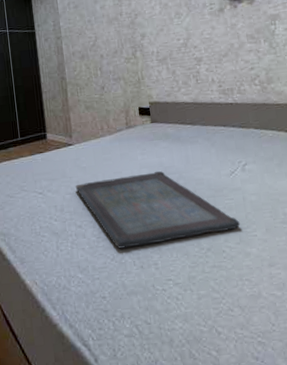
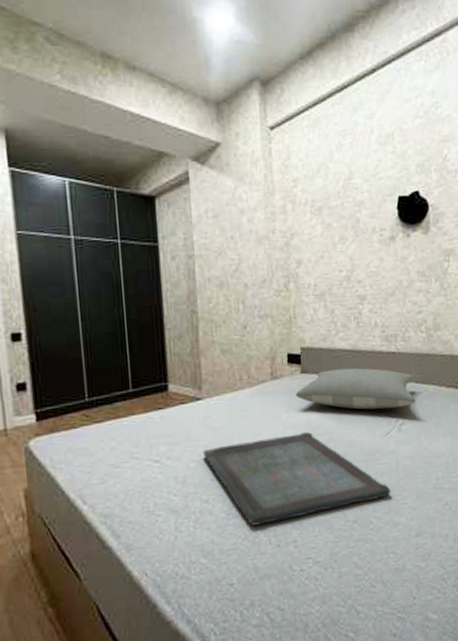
pillow: none [147,117,257,153] -> present [295,368,416,410]

